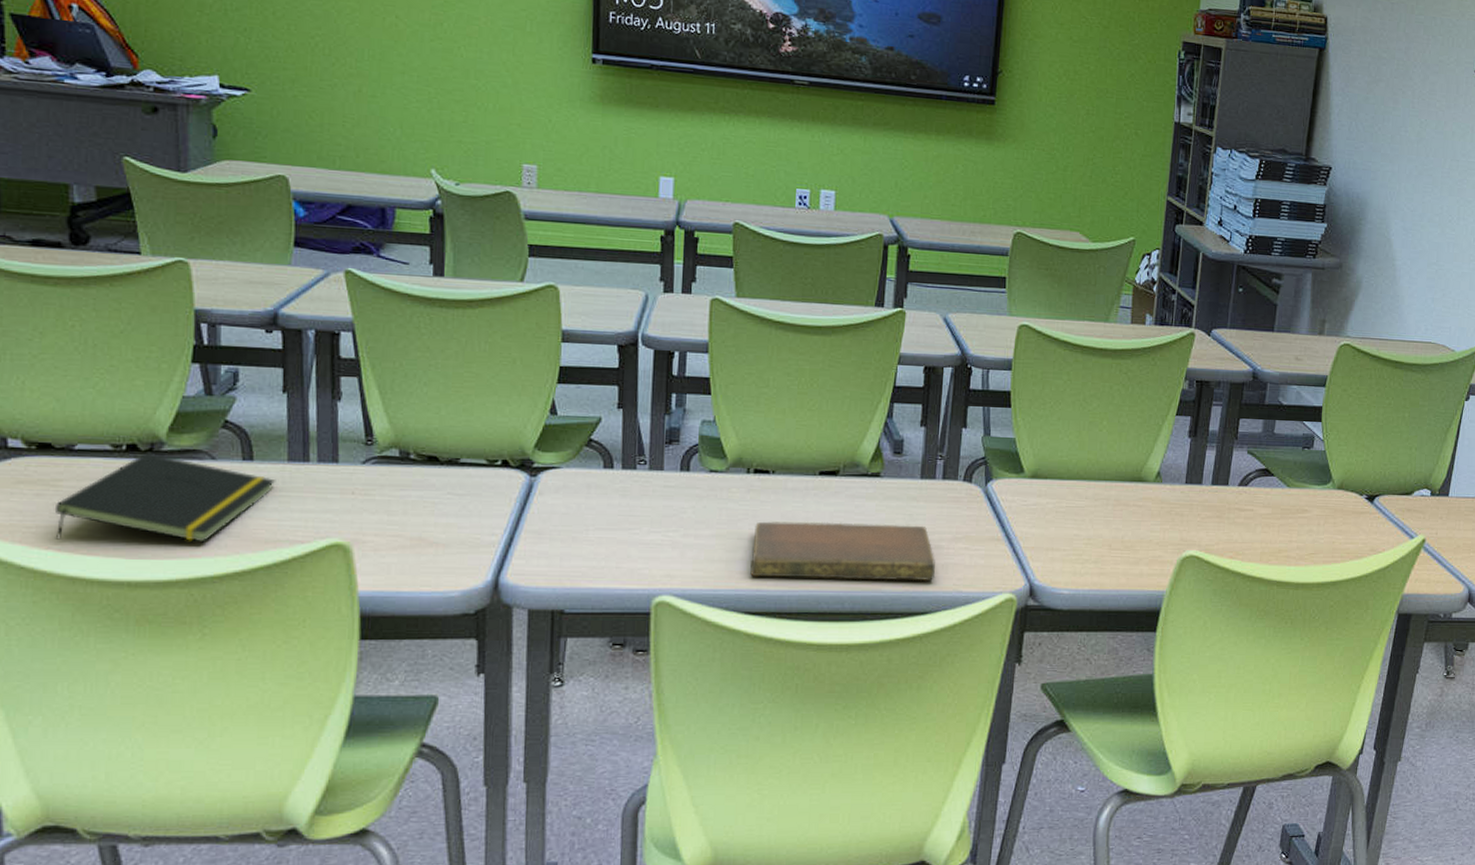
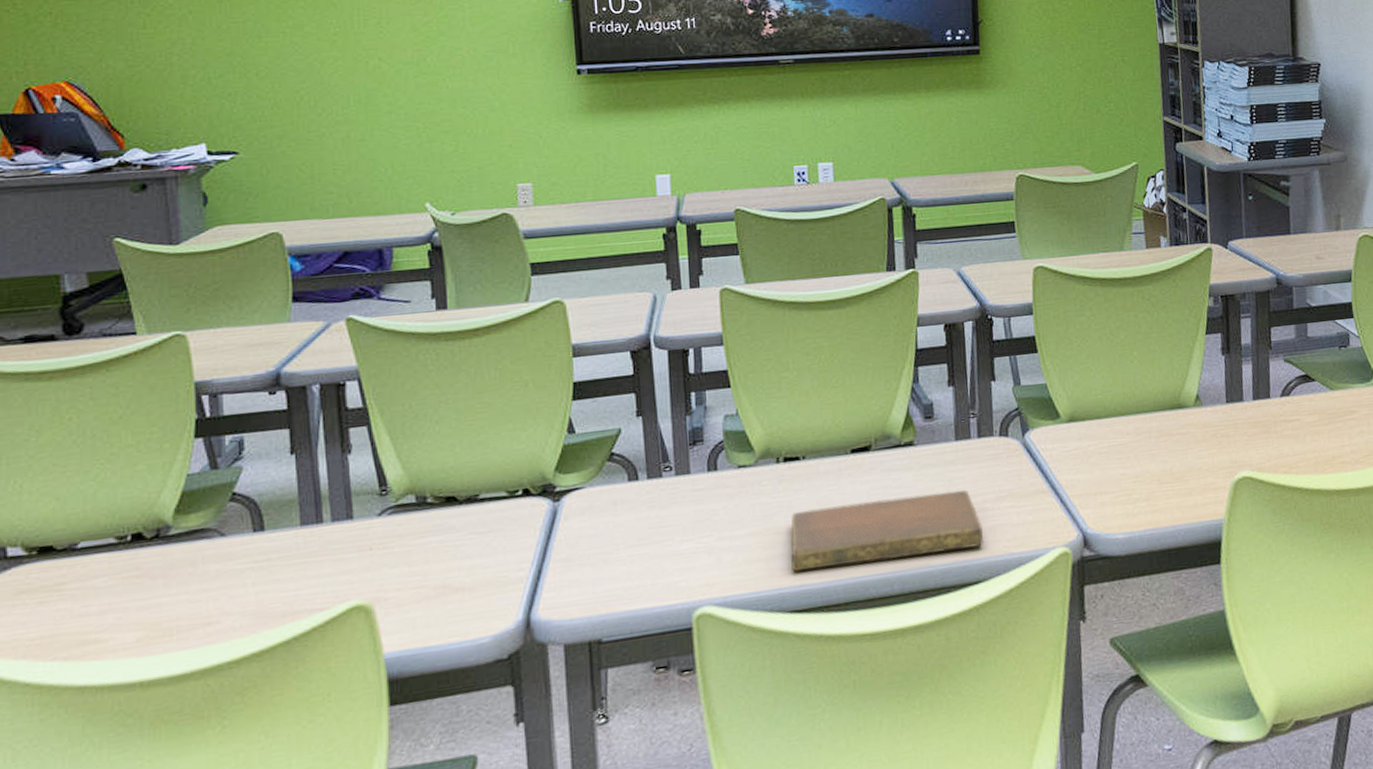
notepad: present [54,453,276,543] -> none [59,539,290,648]

